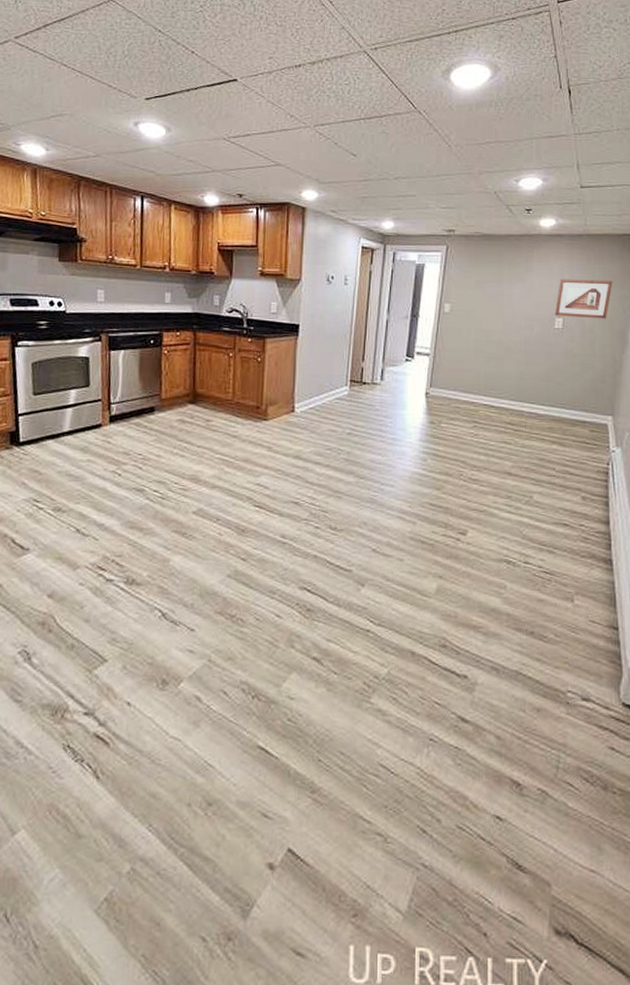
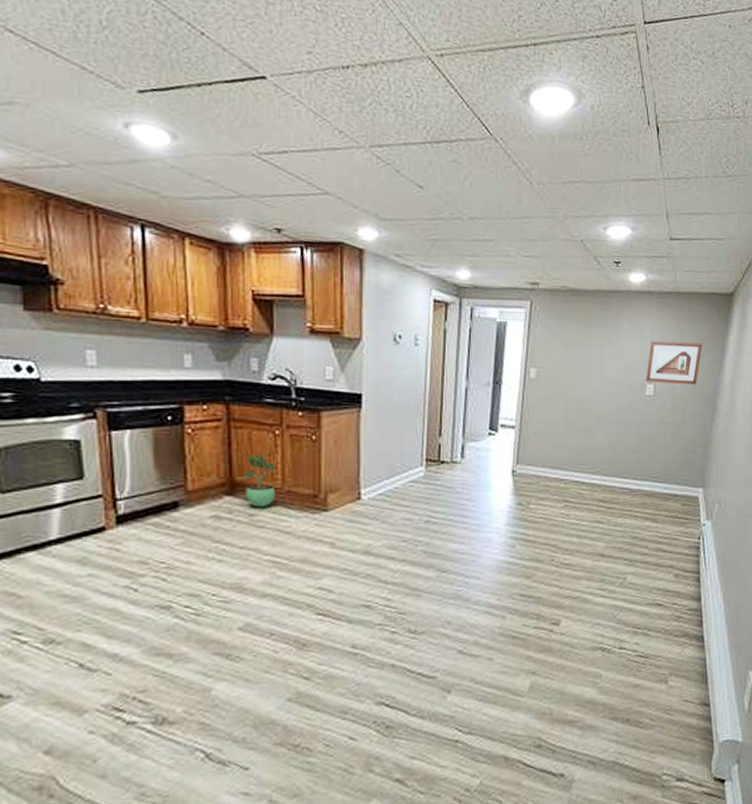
potted plant: none [203,371,228,415] -> present [243,454,275,508]

